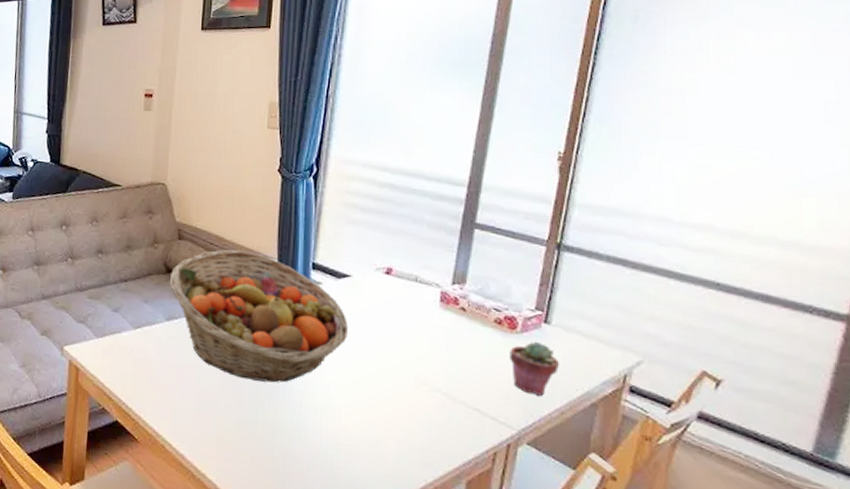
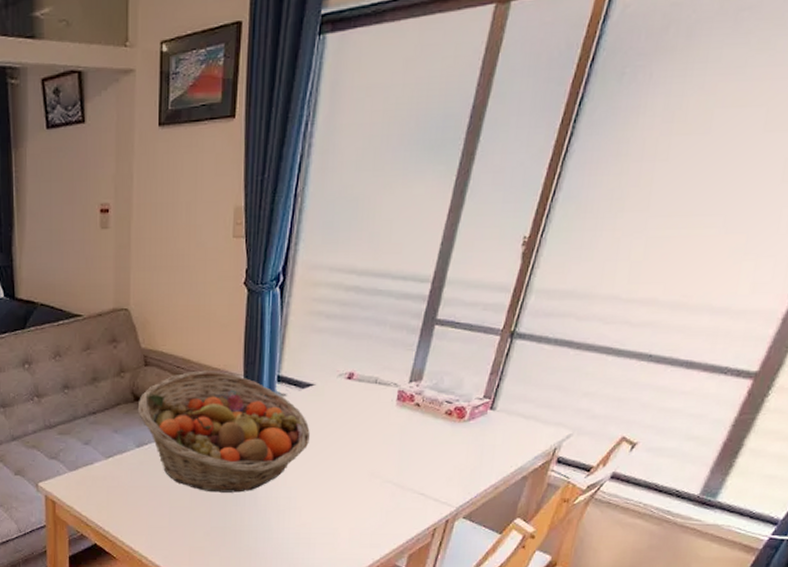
potted succulent: present [510,341,559,396] -> none [455,427,499,475]

